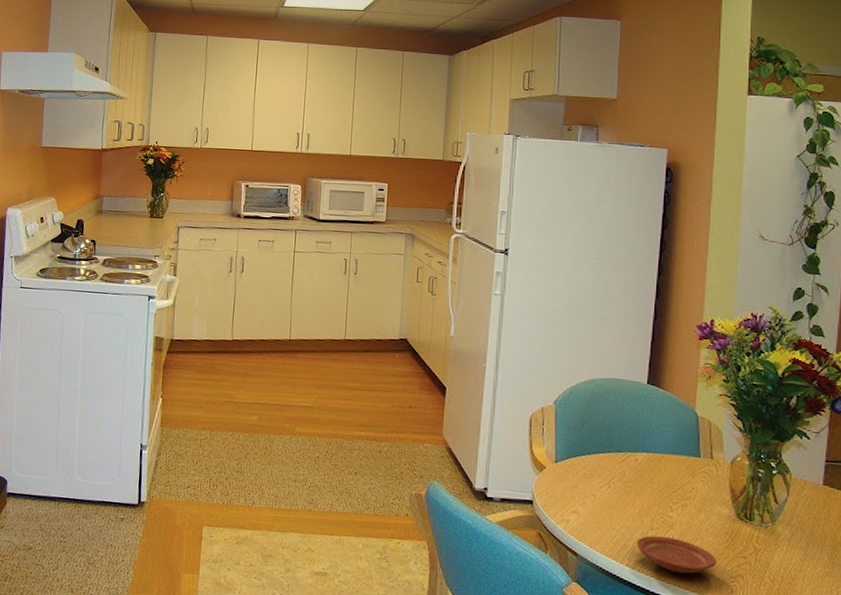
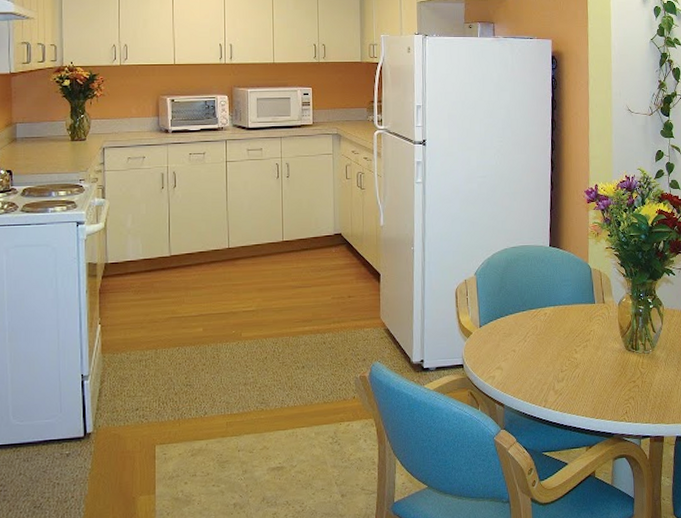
plate: present [636,535,716,574] -> none [550,376,613,406]

